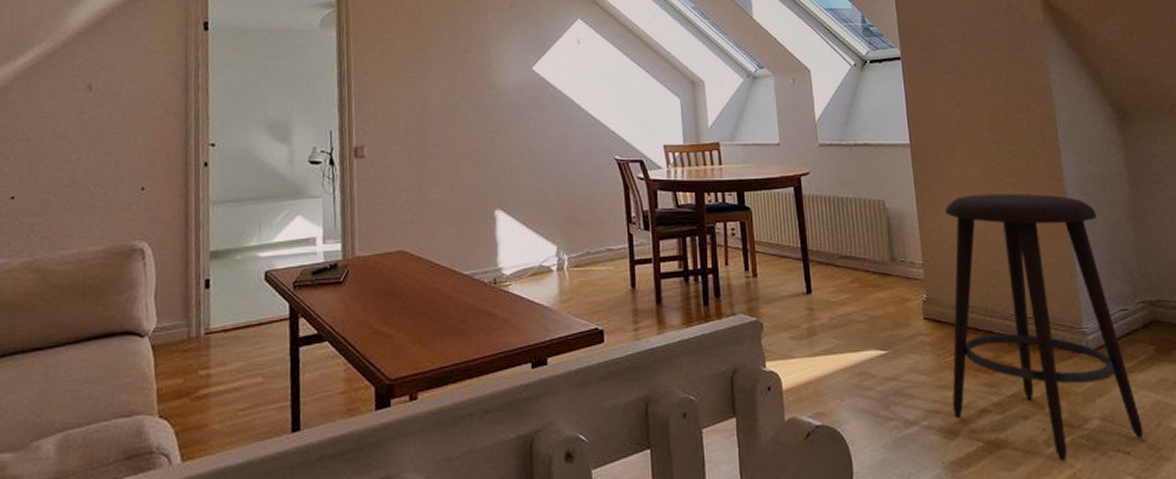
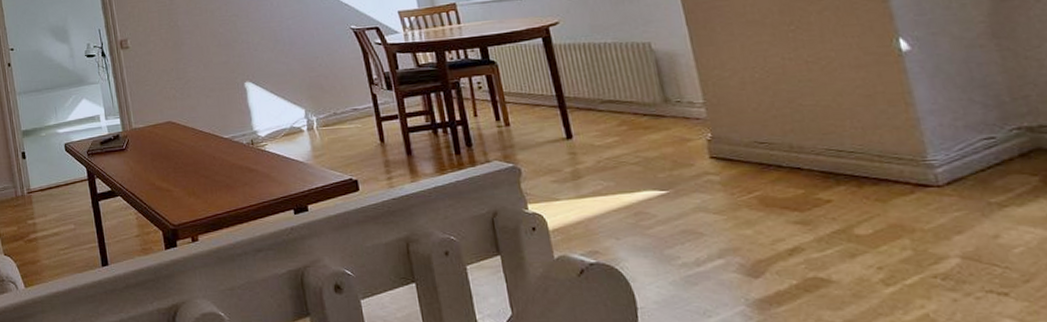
stool: present [944,194,1144,461] -> none [727,19,1029,301]

